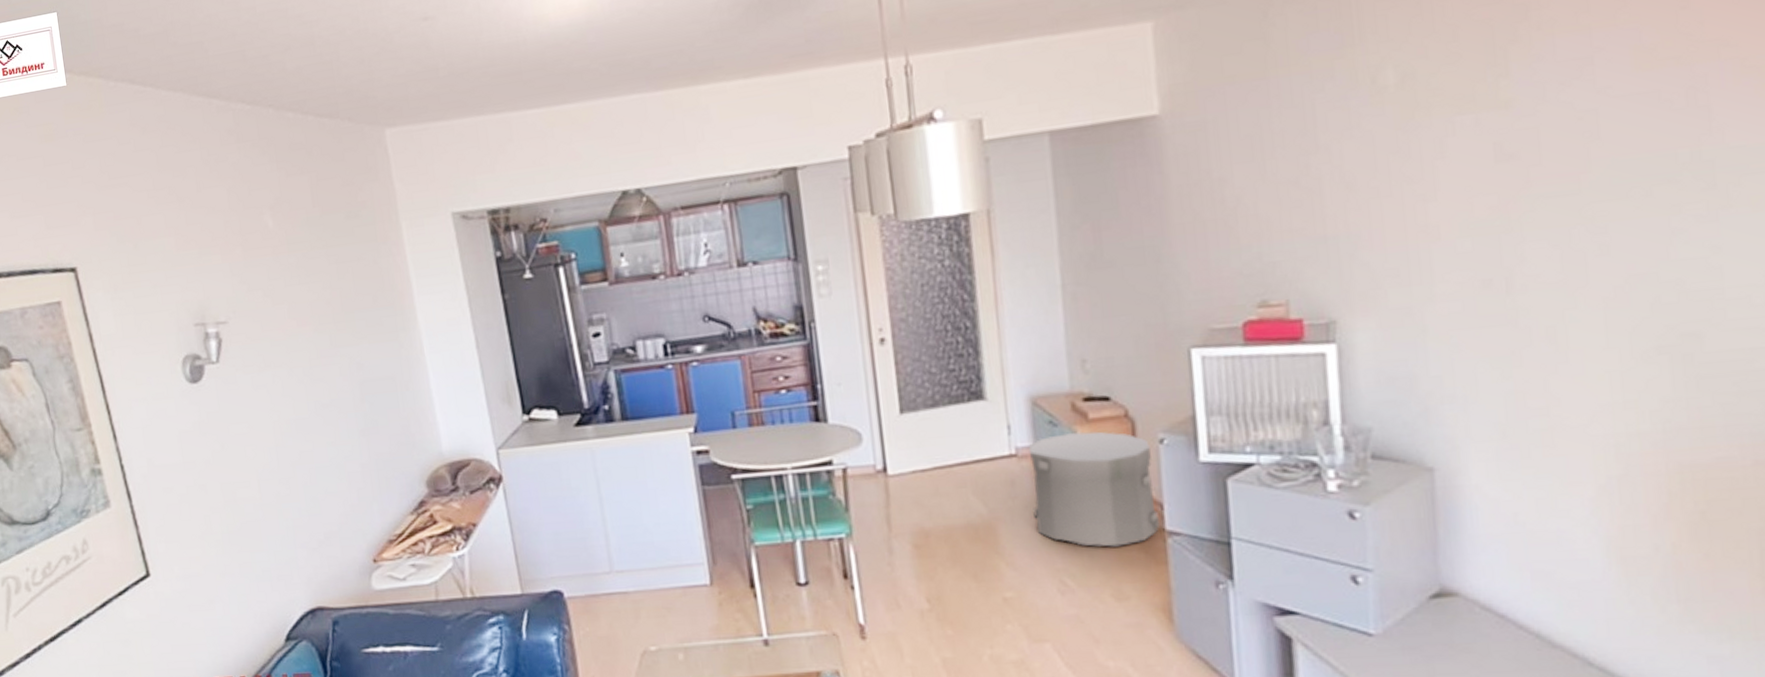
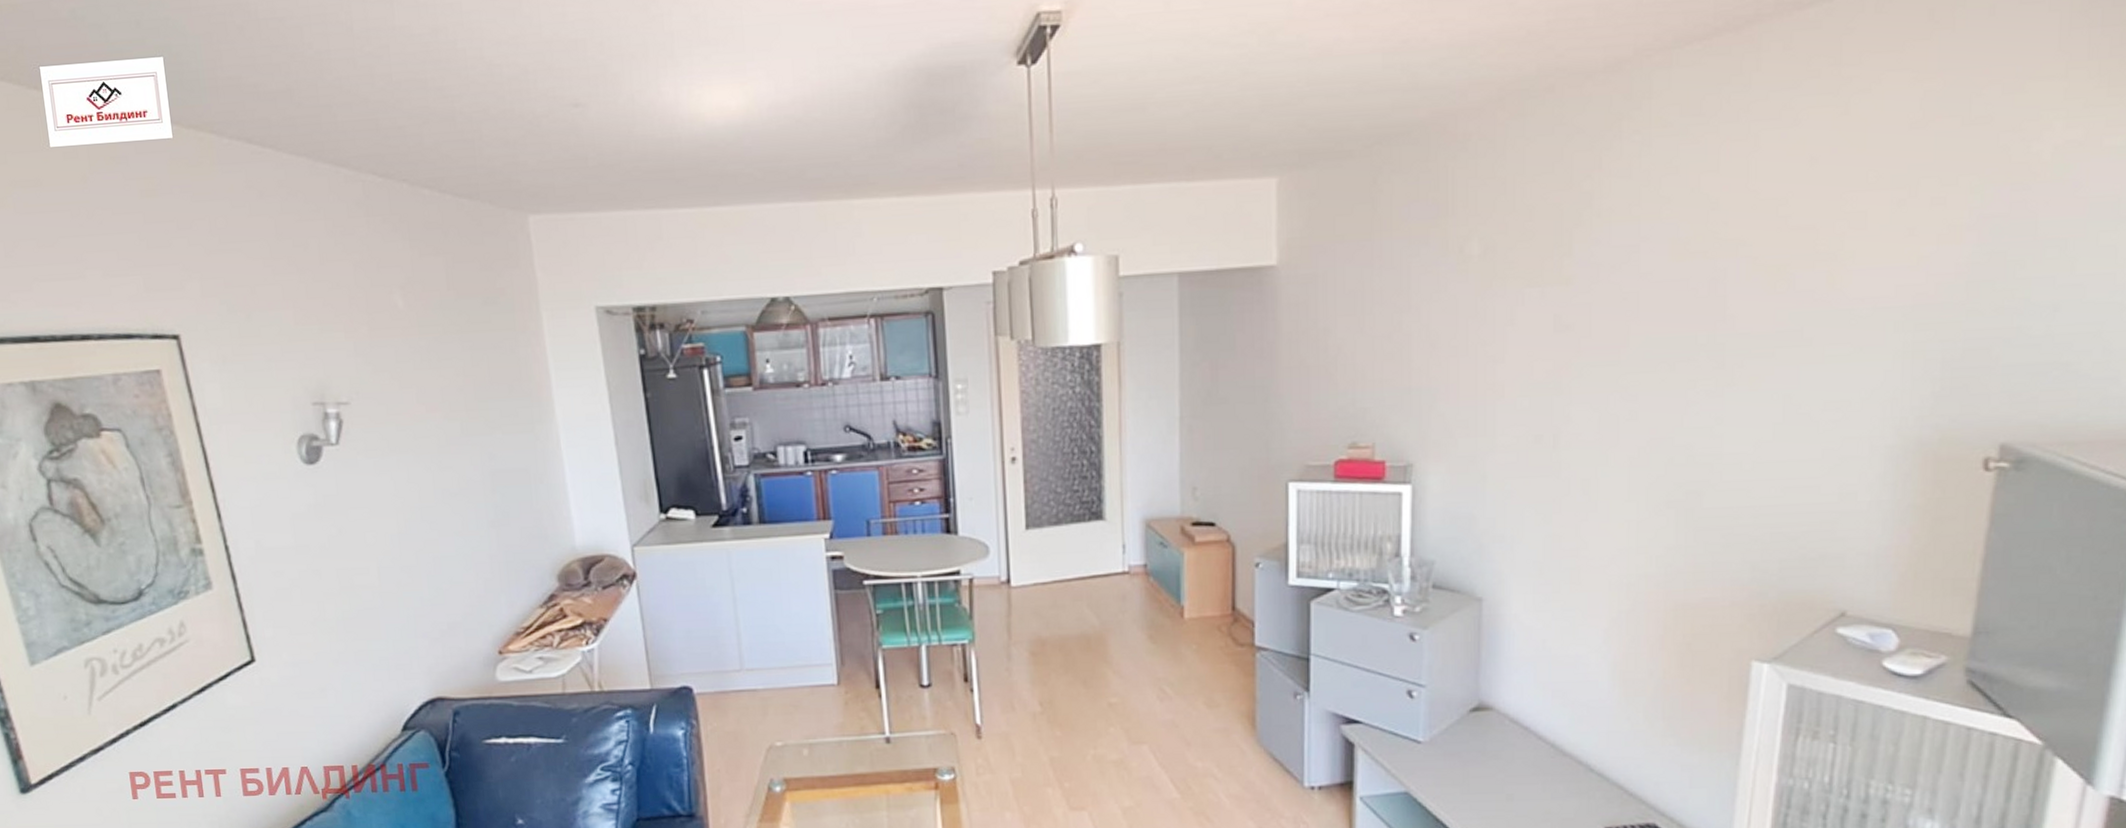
trash can: present [1029,431,1160,547] -> none [1140,553,1250,659]

